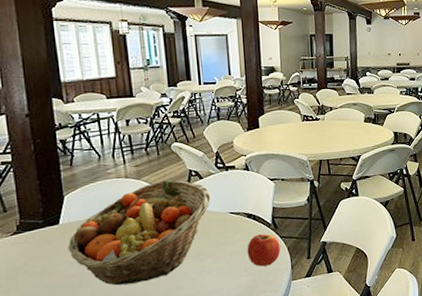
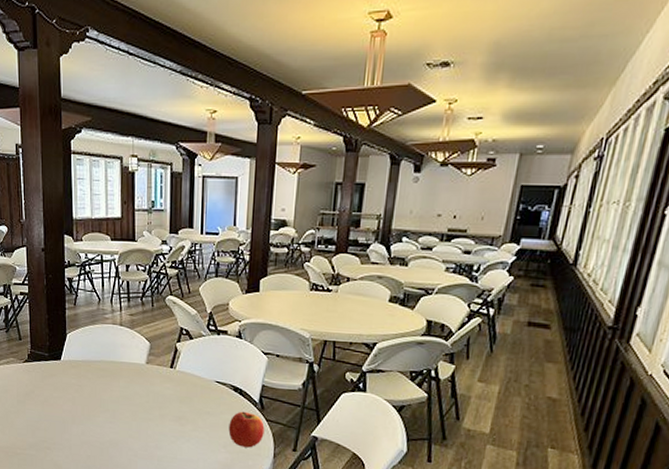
fruit basket: present [68,180,211,286] -> none [66,334,199,433]

